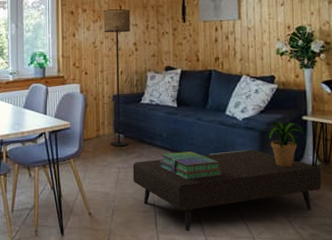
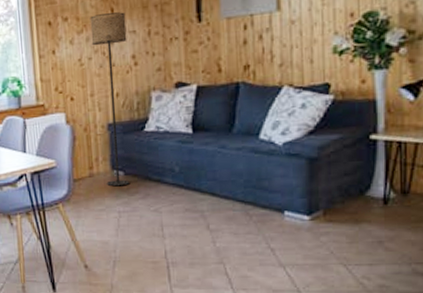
coffee table: present [132,150,321,232] -> none [136,182,396,285]
stack of books: present [160,151,222,179] -> none [172,188,256,223]
potted plant: present [259,122,306,167] -> none [306,144,375,203]

